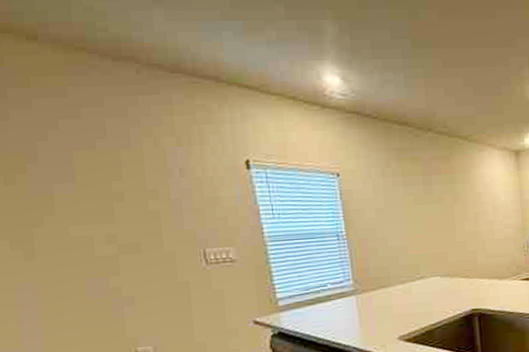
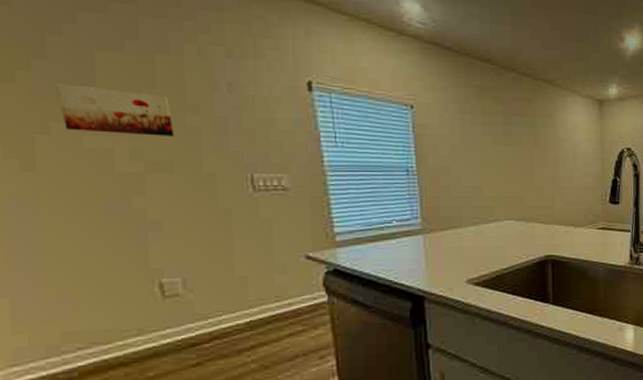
wall art: none [46,181,140,223] -> present [56,82,175,136]

